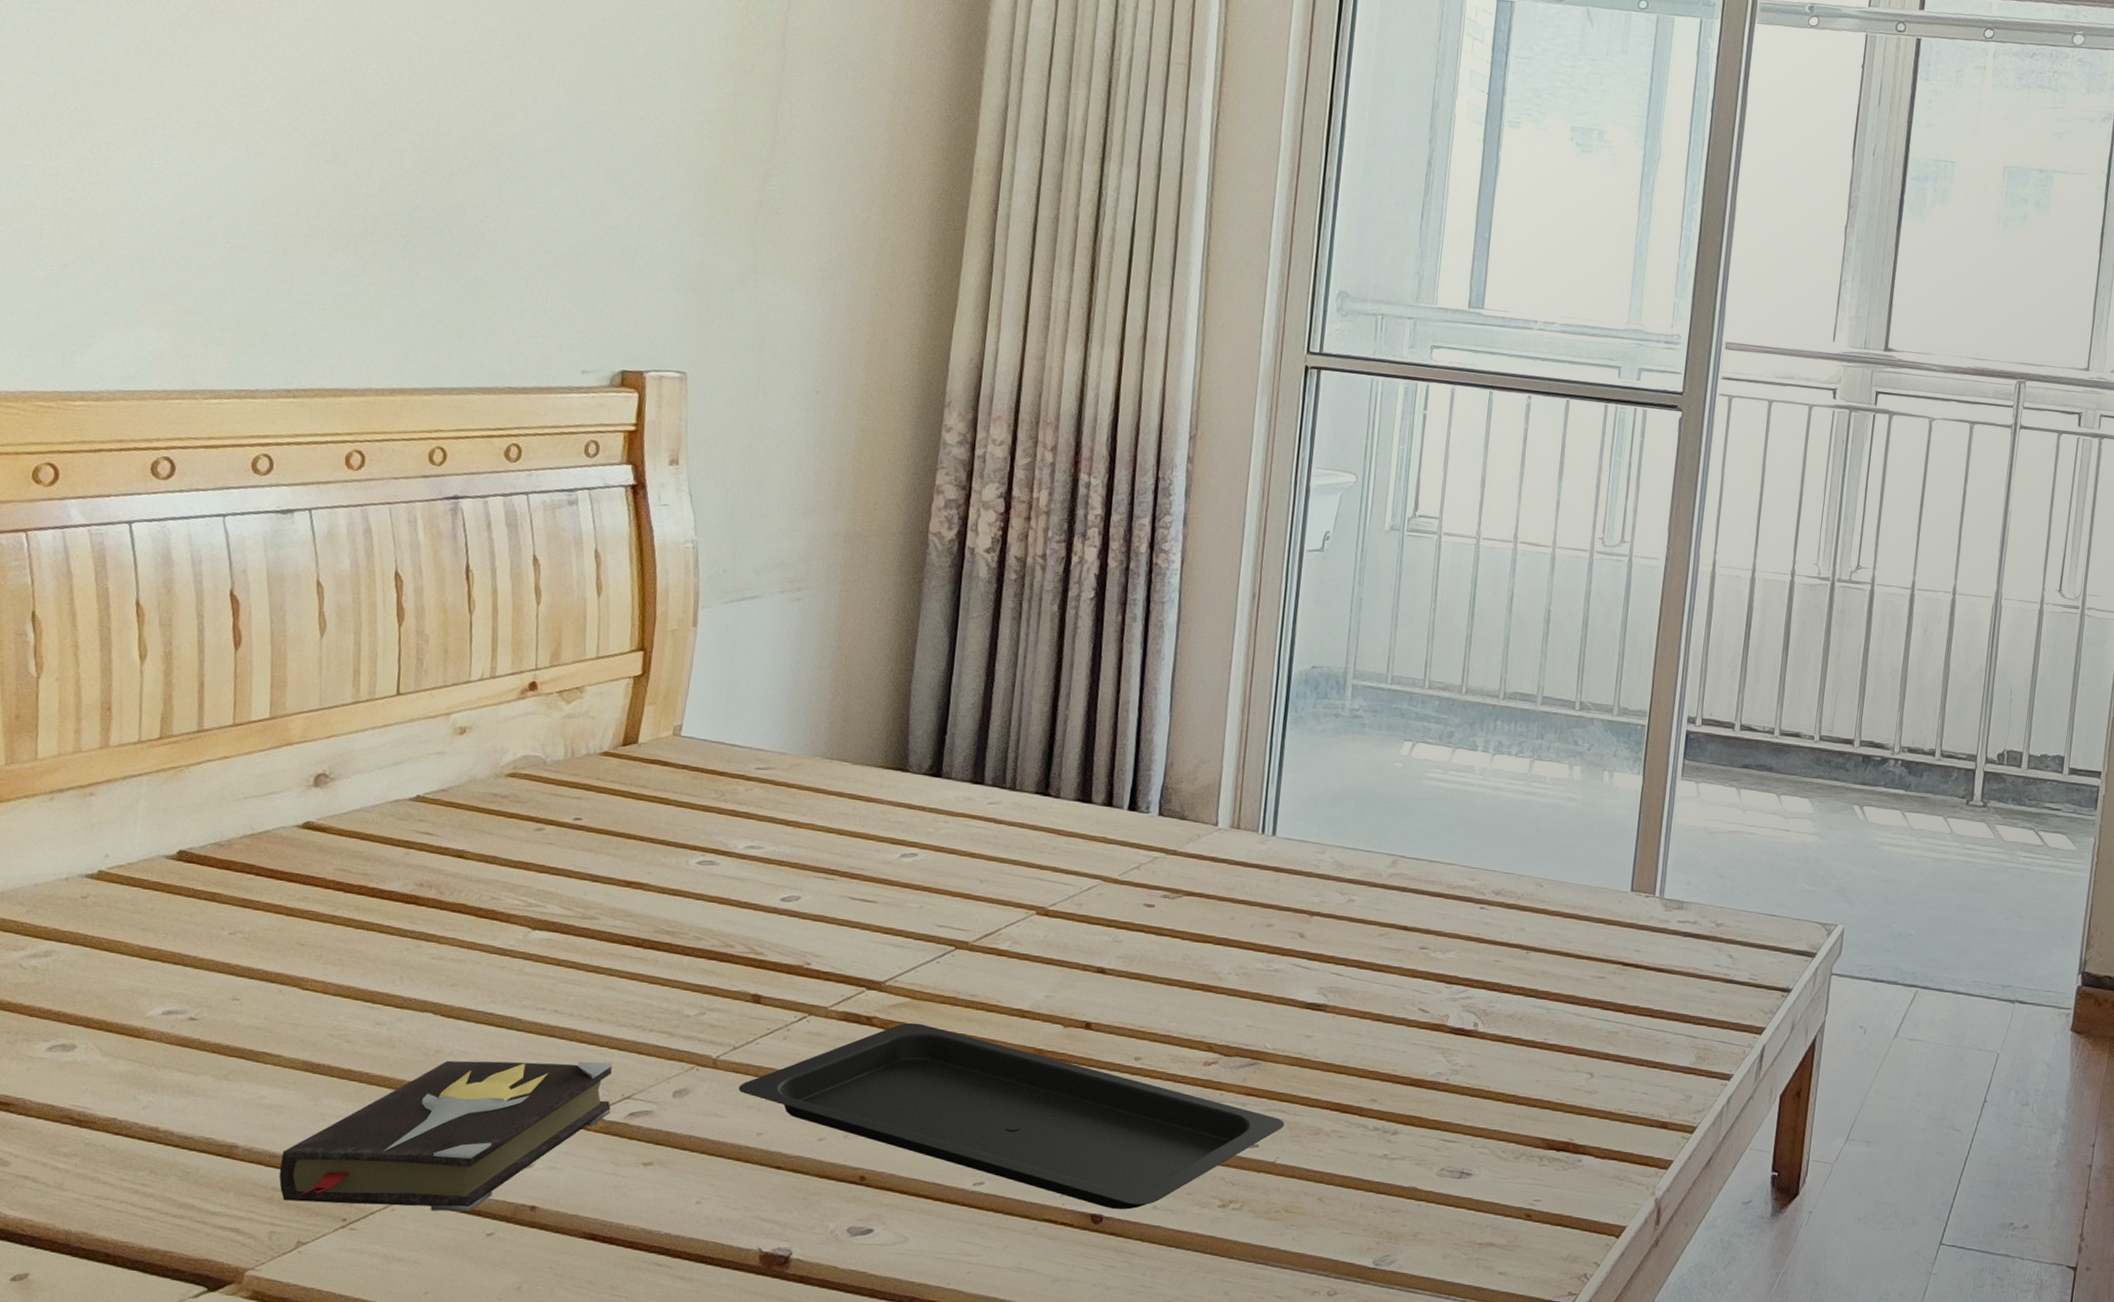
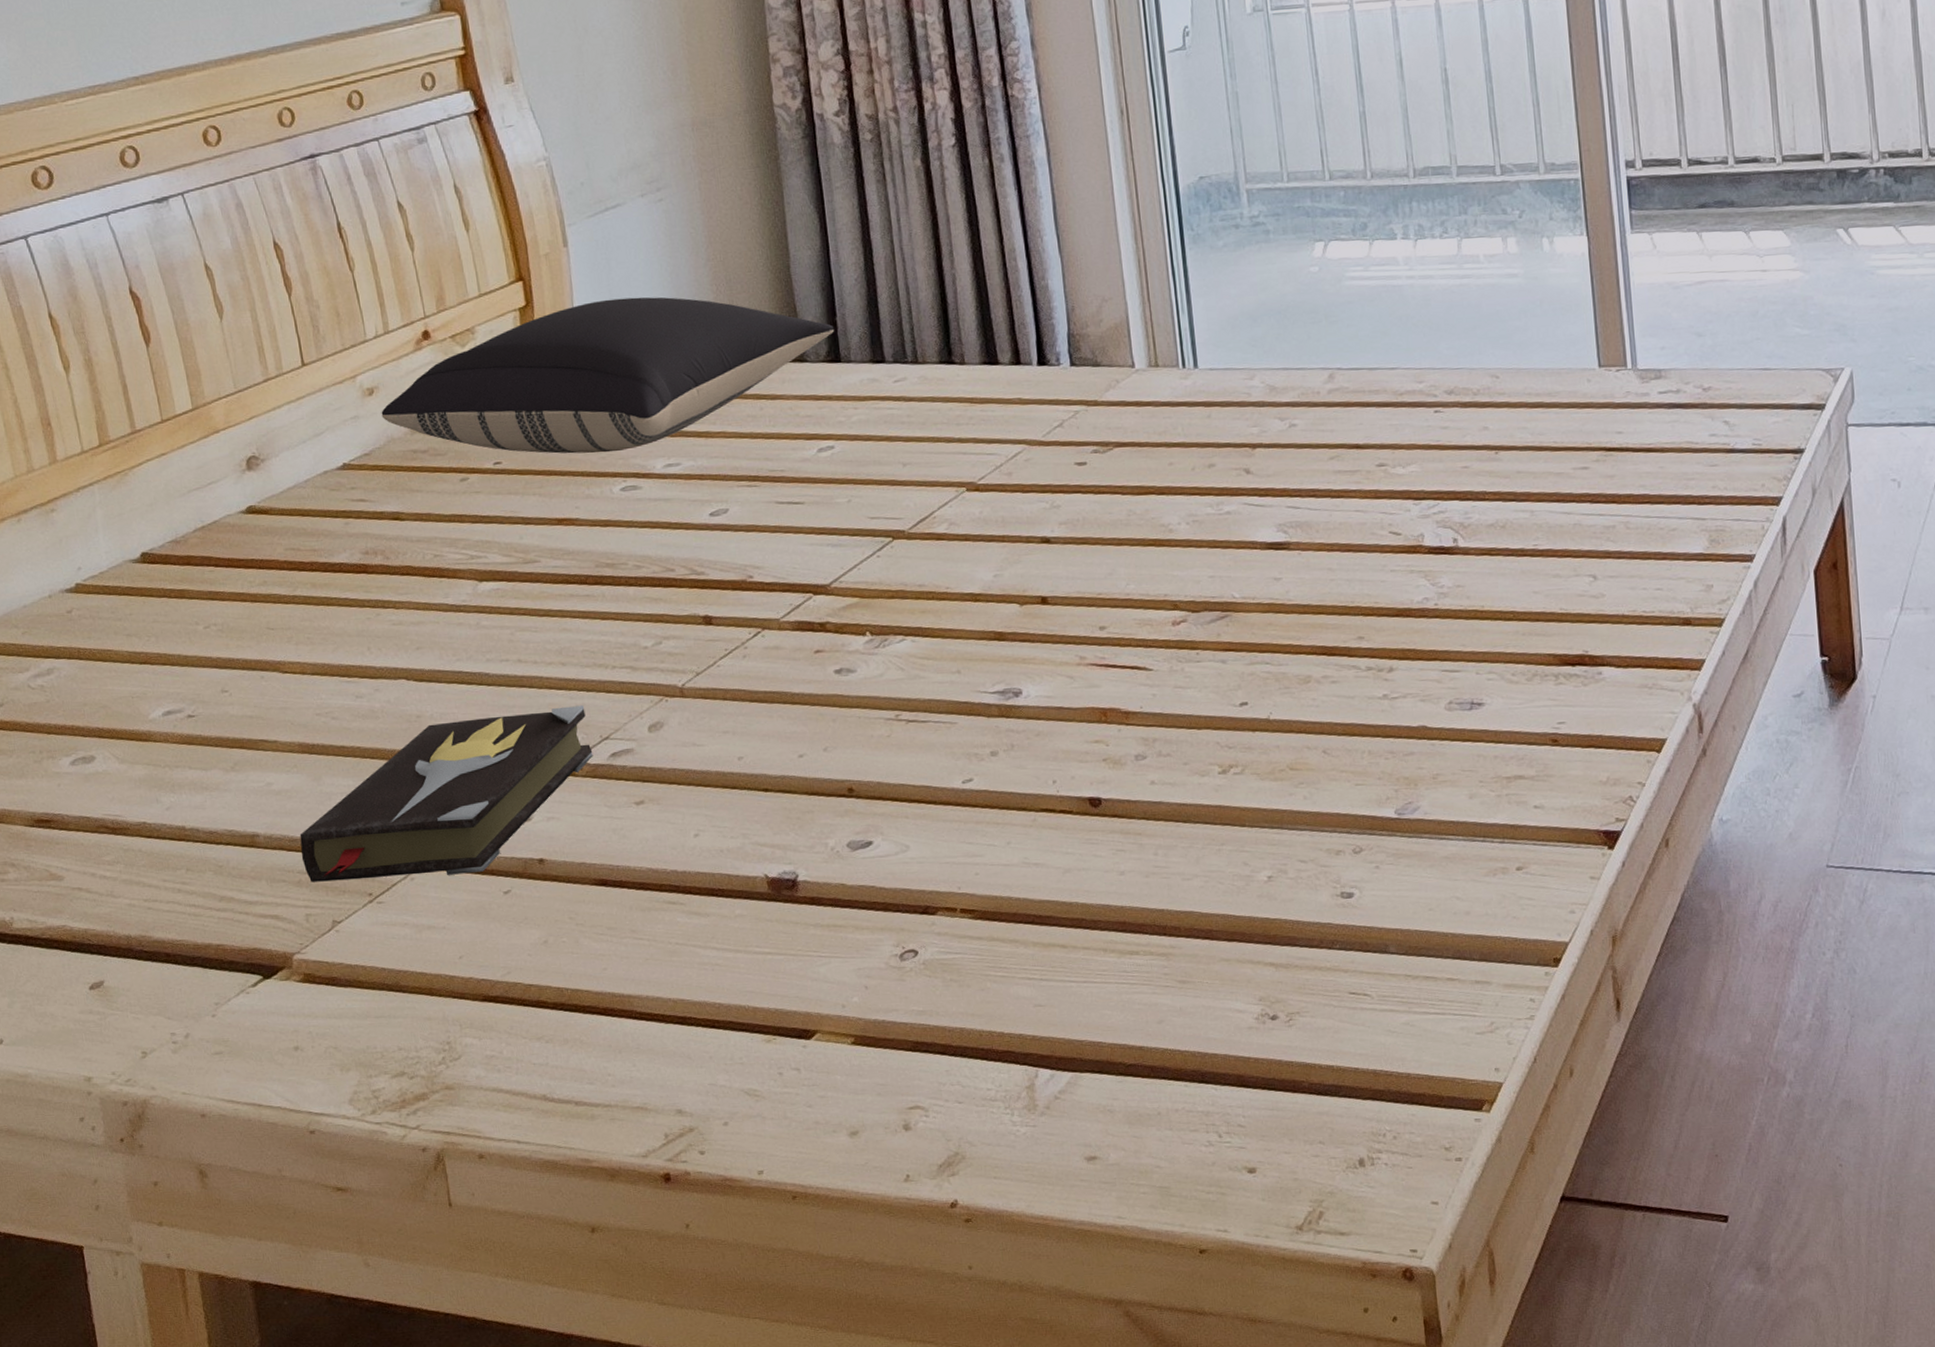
pillow: none [468,682,942,827] -> present [381,297,835,454]
serving tray: present [738,1022,1284,1210] -> none [710,622,1270,790]

